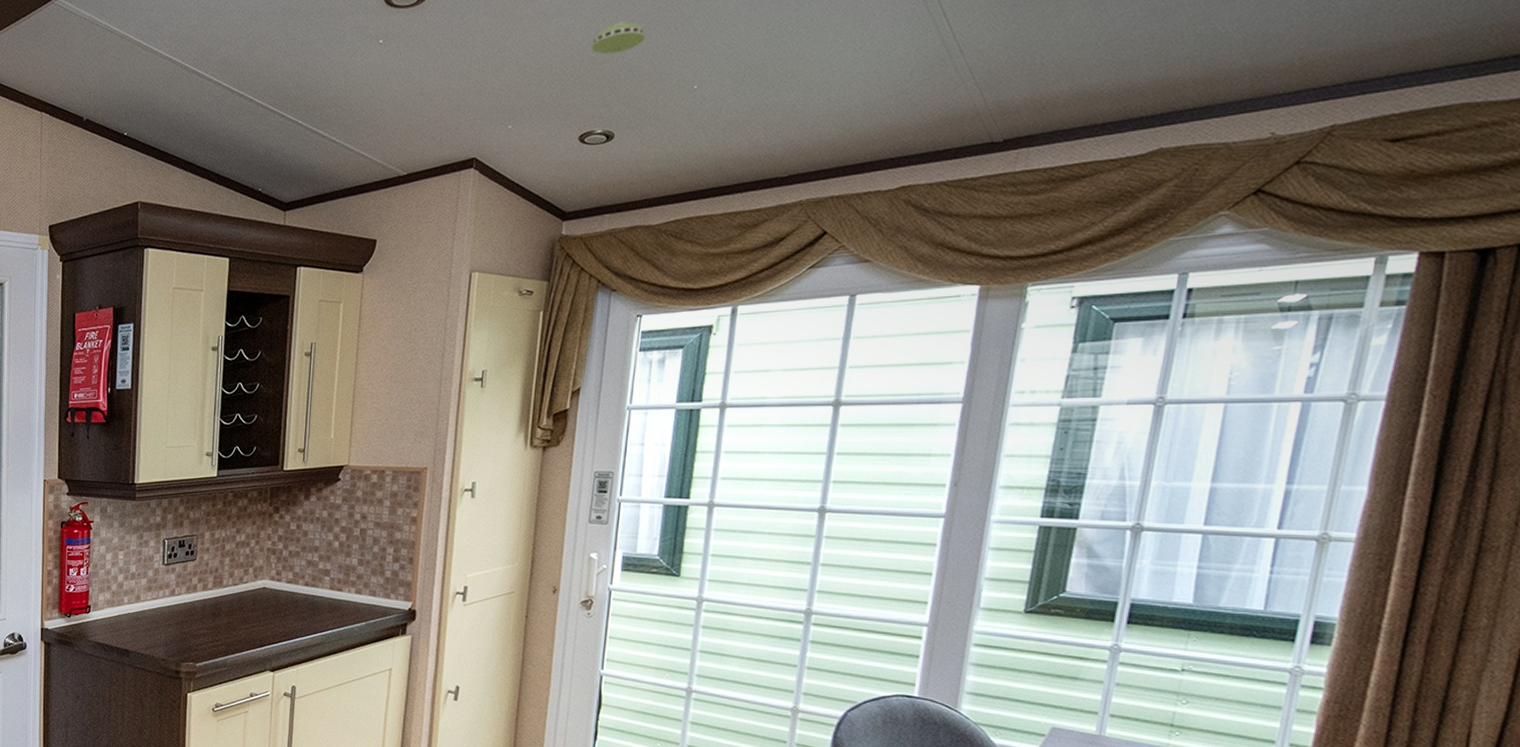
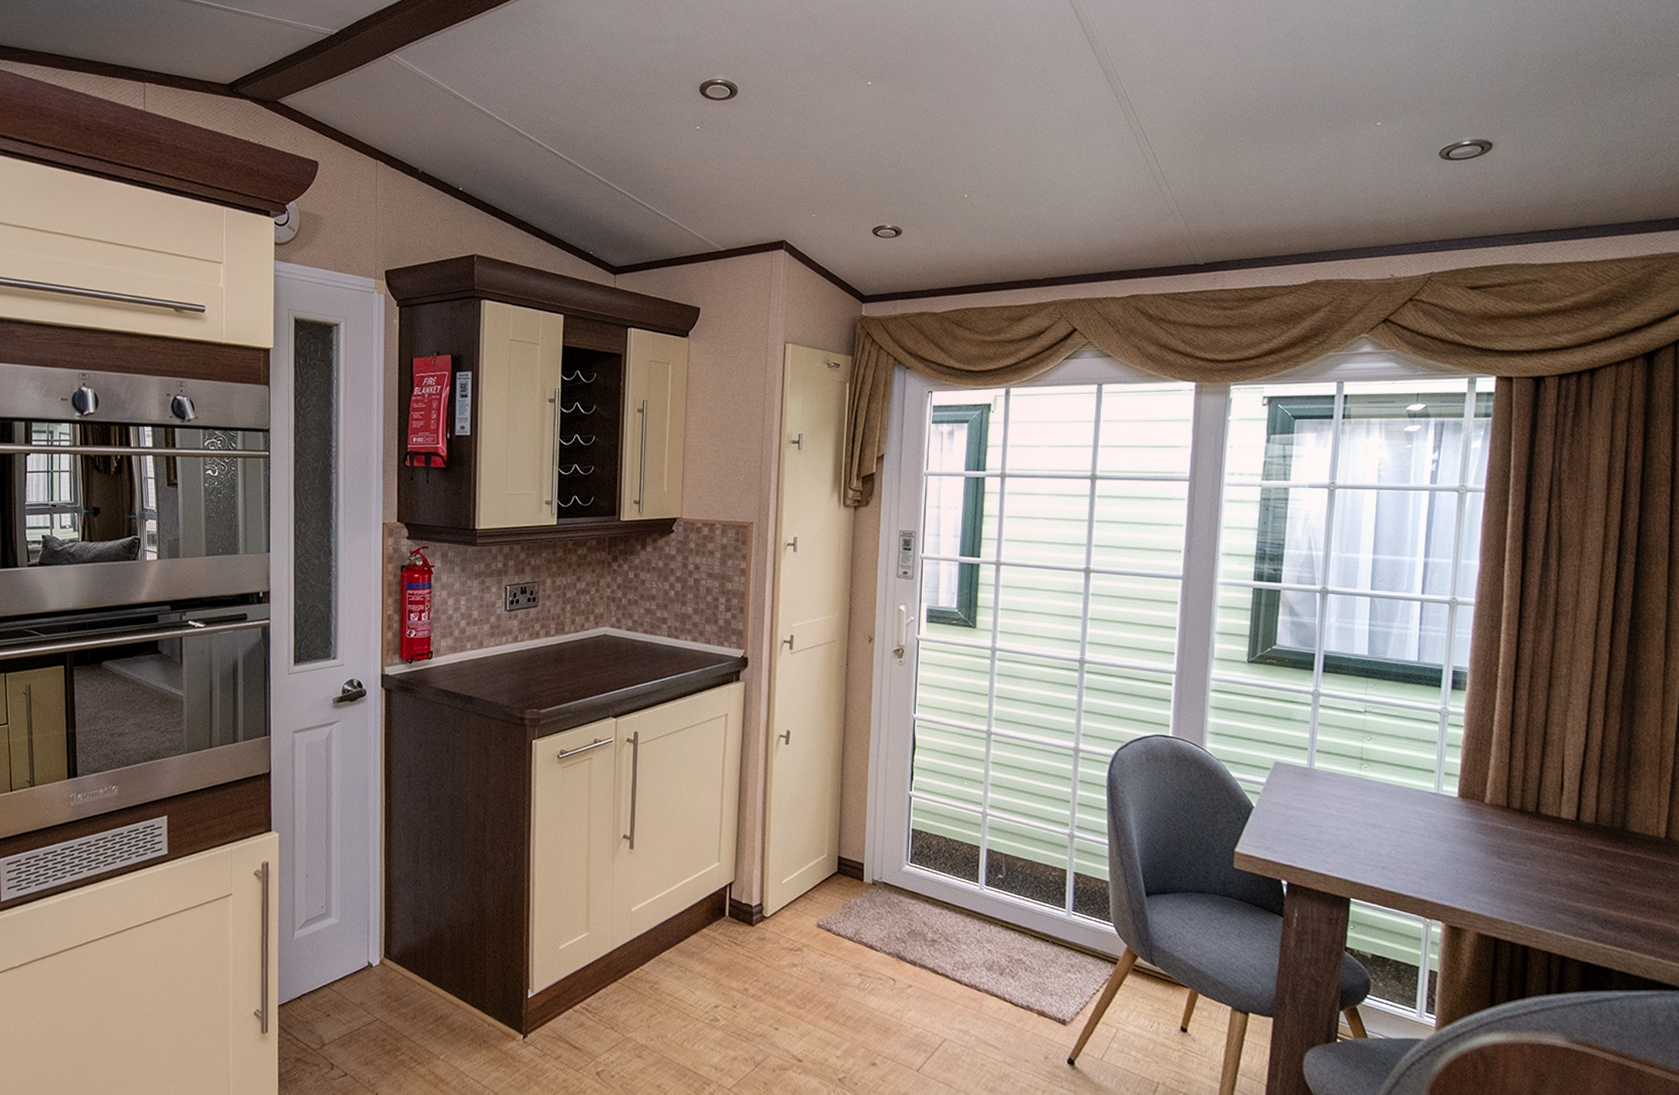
smoke detector: present [592,21,646,55] -> none [880,133,923,160]

